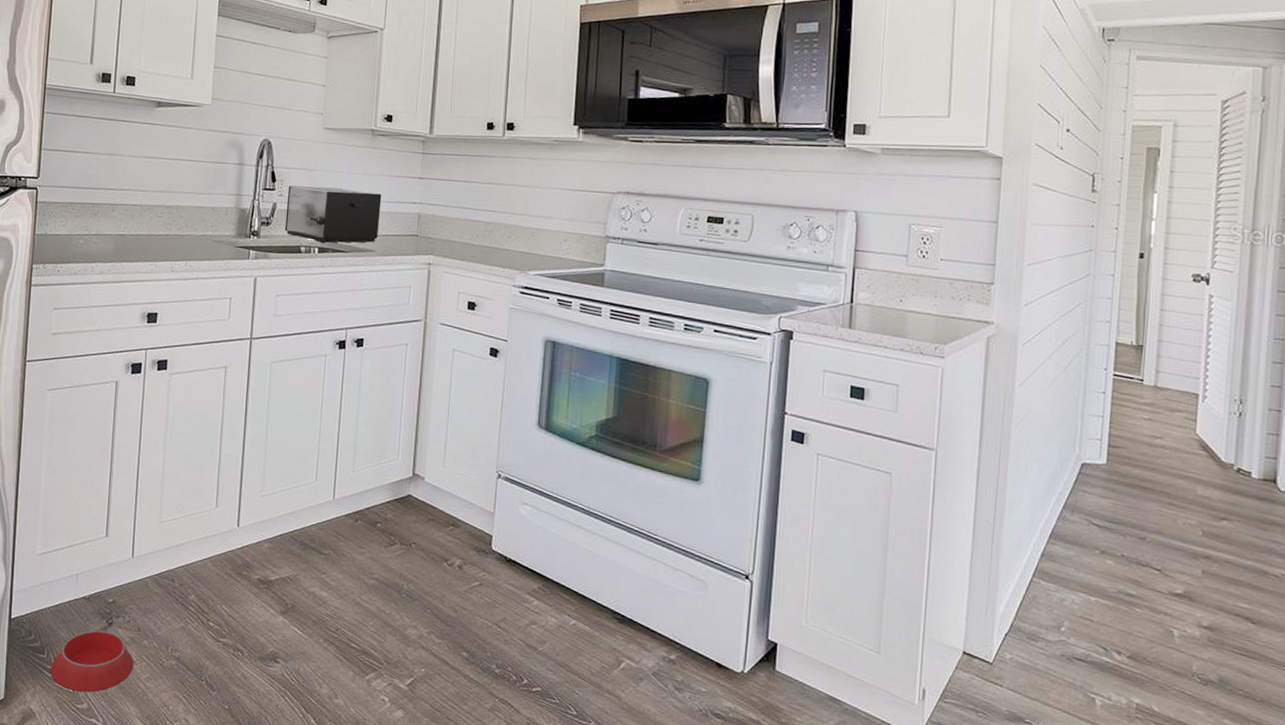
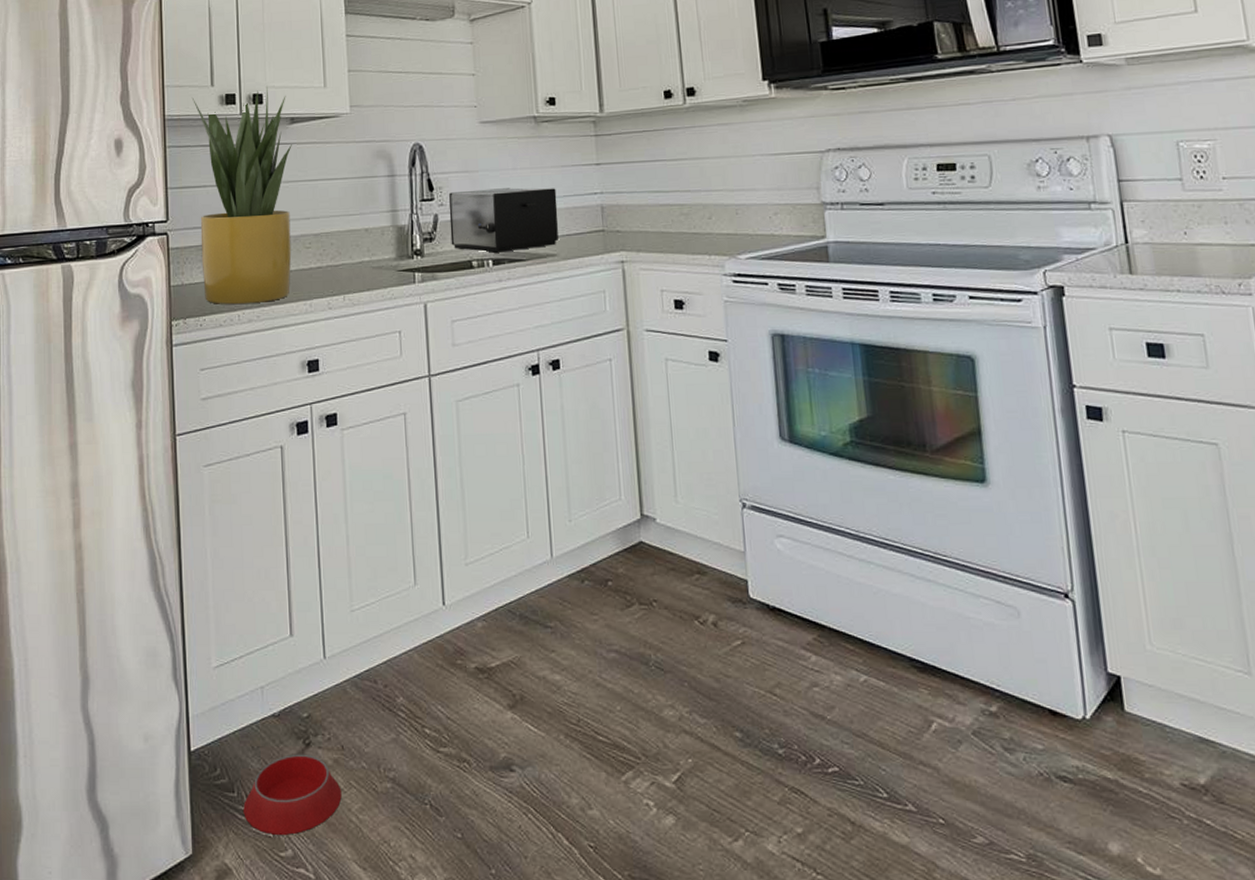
planter: none [64,71,156,259] -> present [191,86,292,305]

